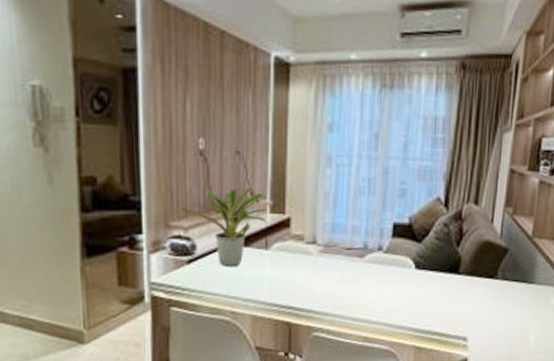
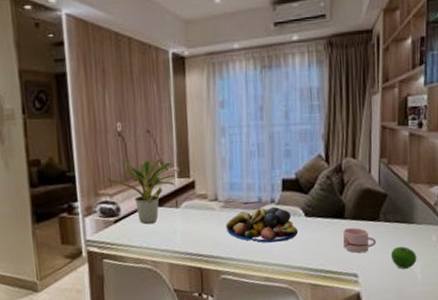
fruit bowl: none [323,255,405,297] -> present [226,206,297,243]
mug: none [454,284,492,314] -> present [343,227,377,254]
apple: none [505,308,533,335] -> present [390,246,417,270]

